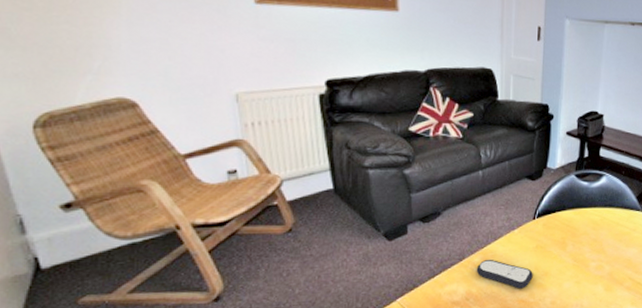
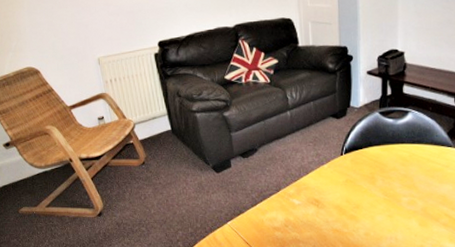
remote control: present [476,259,533,289] -> none [292,191,345,219]

